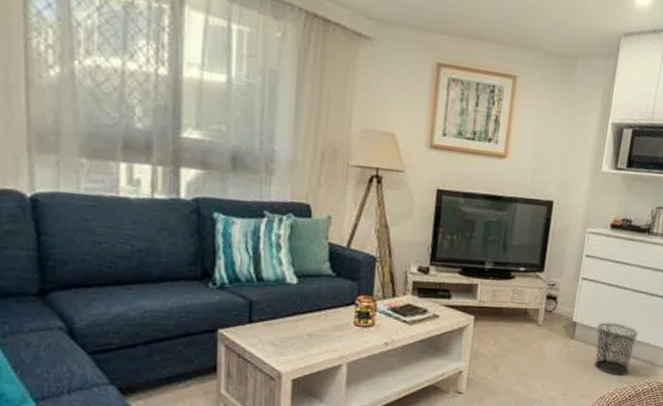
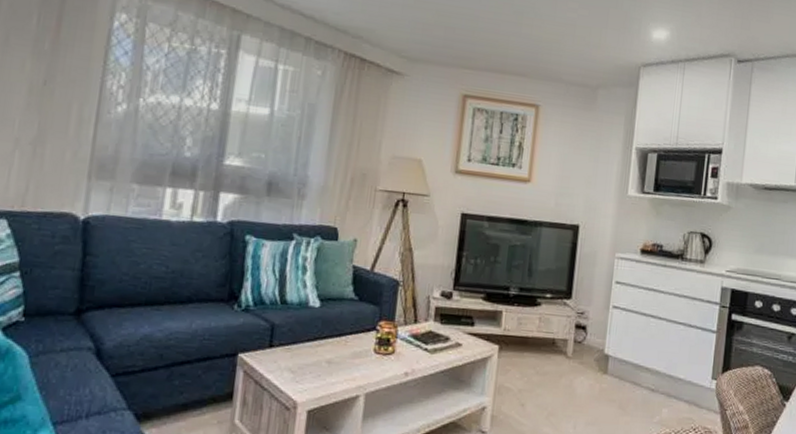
waste bin: present [594,322,638,375] -> none [630,356,678,418]

